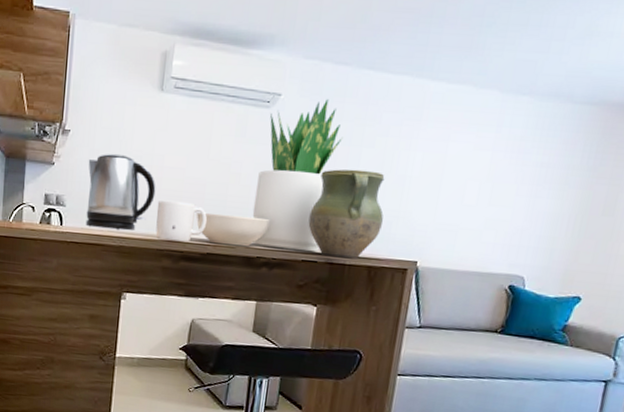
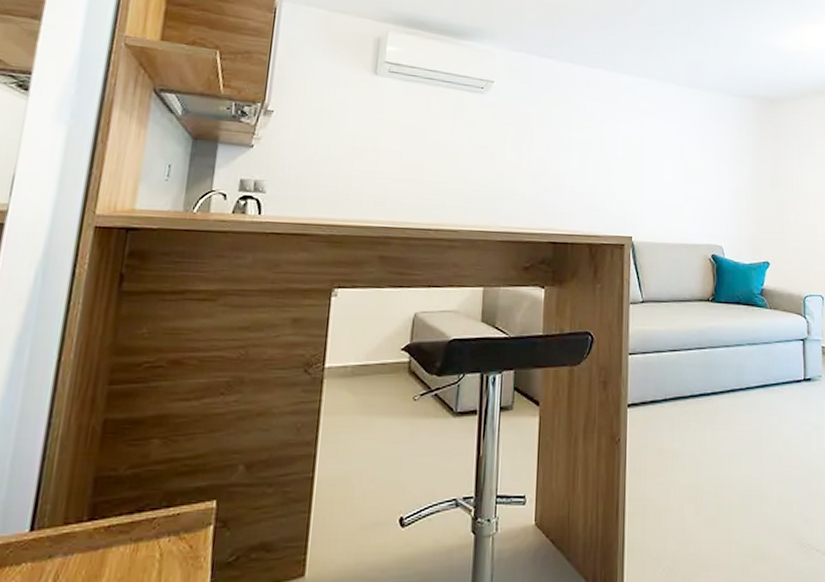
kettle: present [85,153,156,231] -> none [289,135,371,218]
mug: present [155,200,207,243] -> none [371,183,427,228]
bowl: present [195,212,271,247] -> none [415,195,493,230]
planter: present [252,99,343,253] -> none [473,87,553,232]
ceramic jug: present [308,169,385,258] -> none [529,150,597,236]

